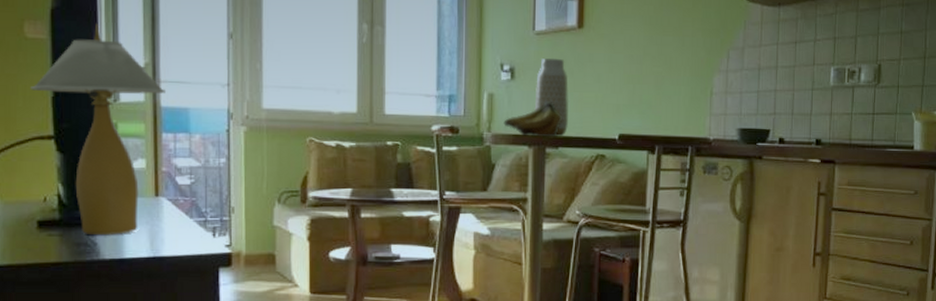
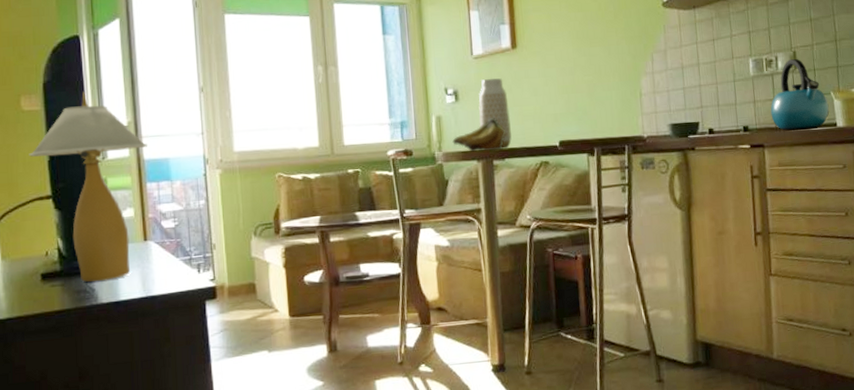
kettle: none [846,73,908,148] -> present [770,59,829,130]

